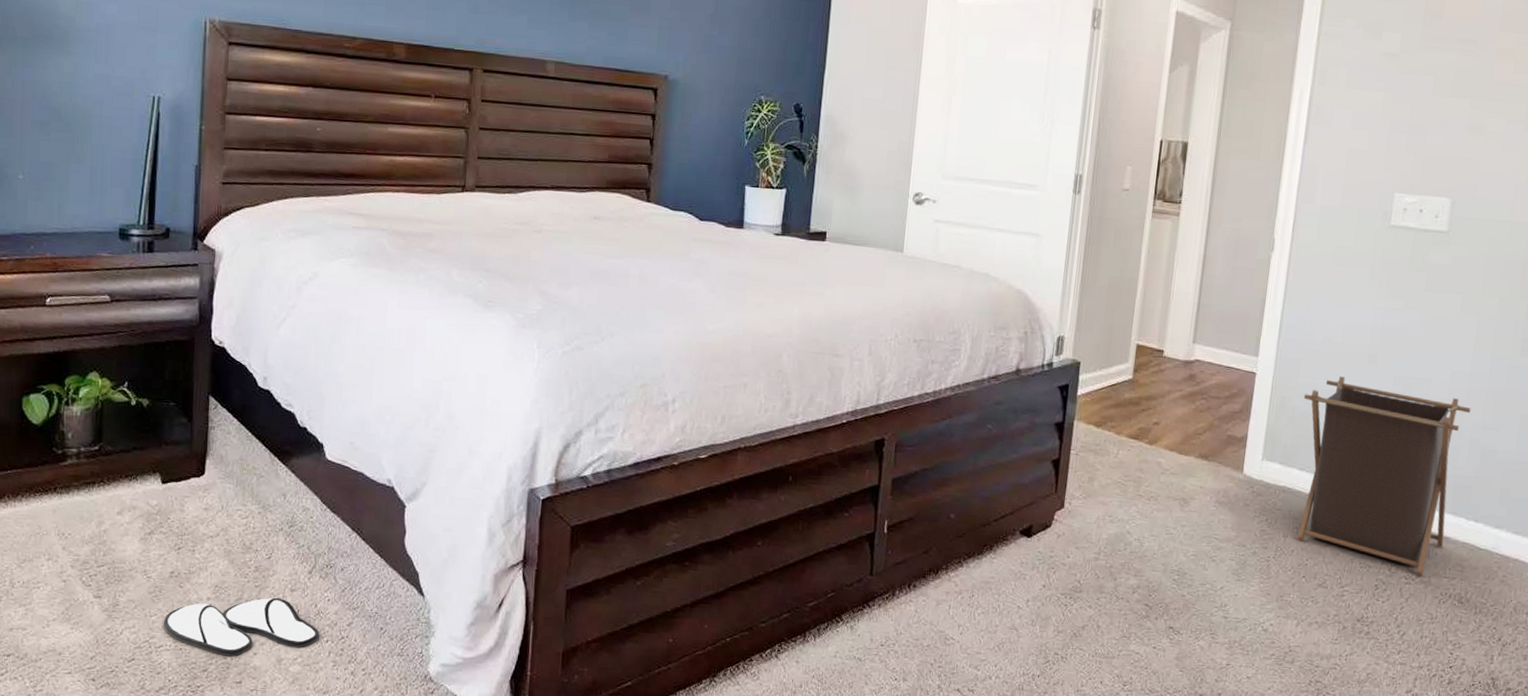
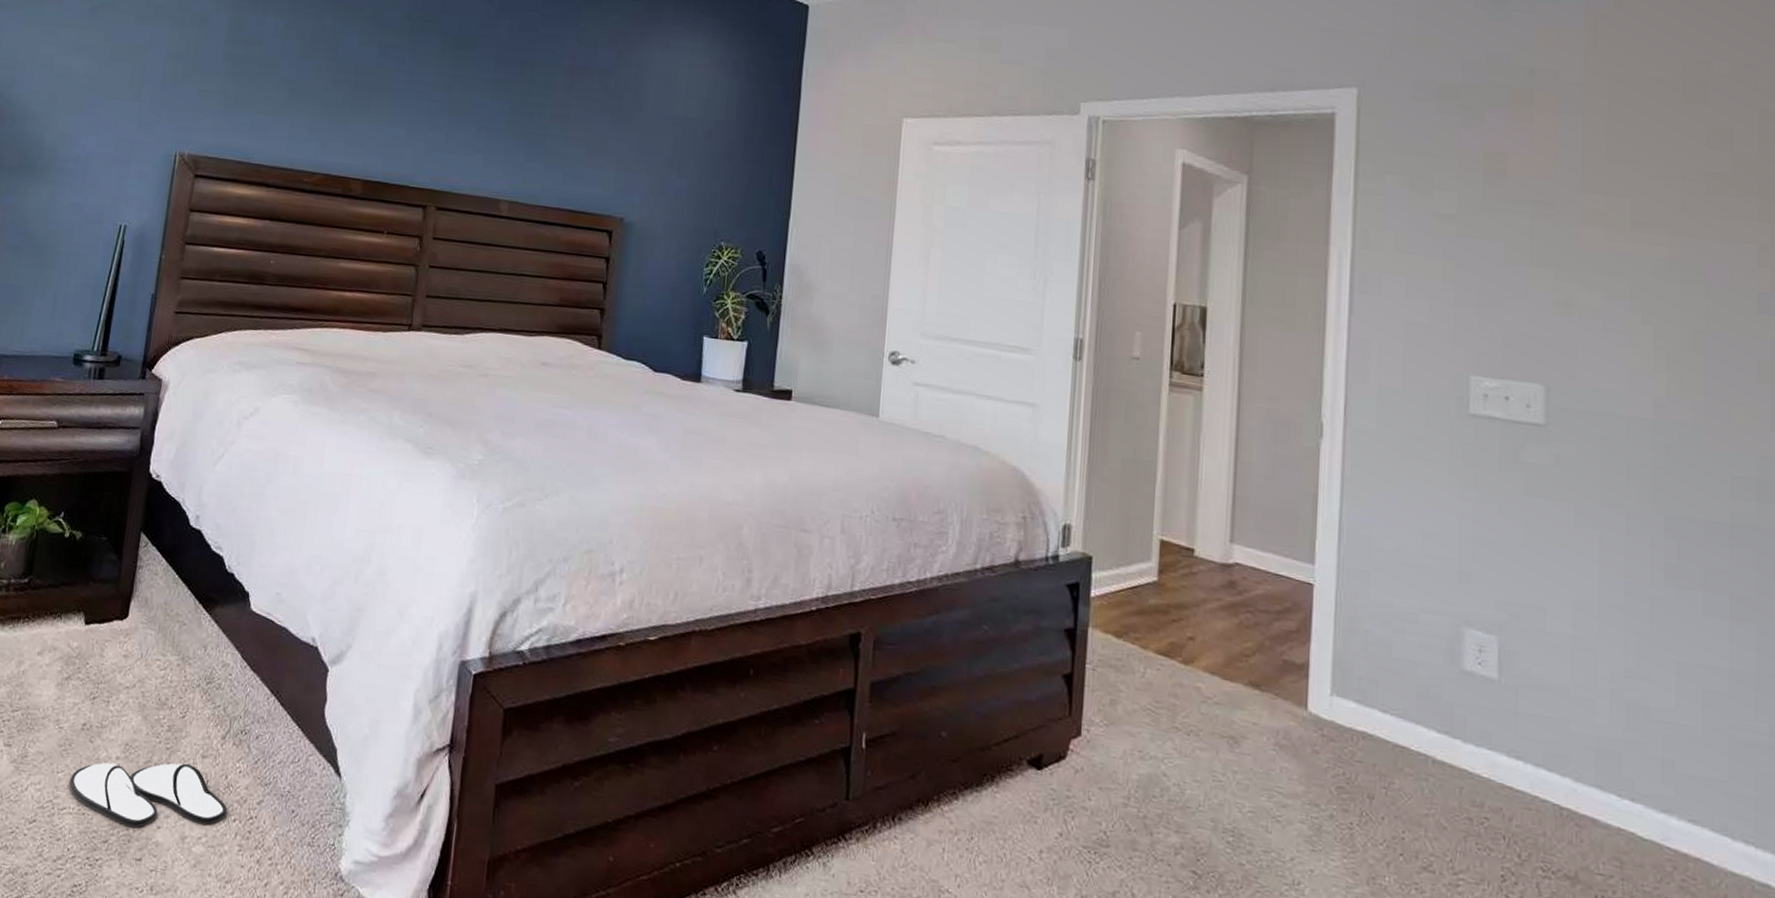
laundry basket: present [1297,376,1471,576] -> none [1378,596,1606,870]

